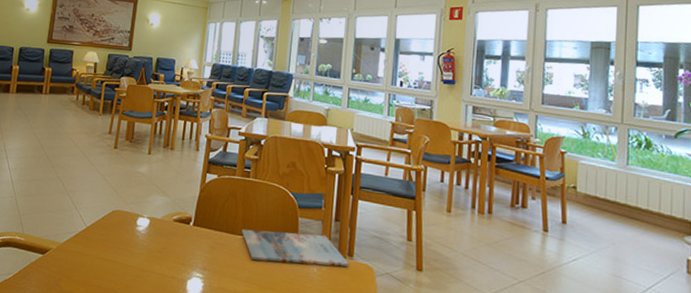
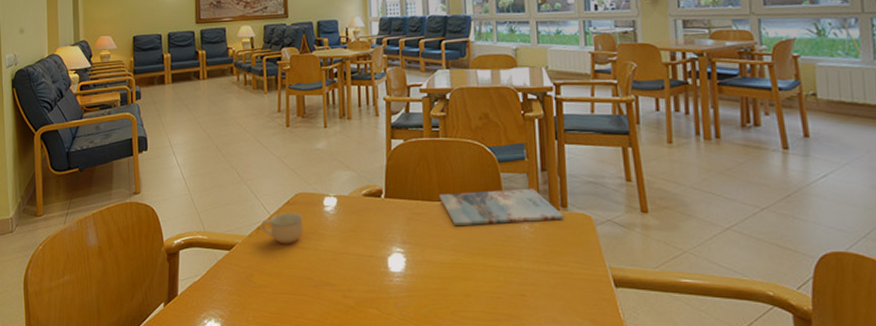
cup: none [76,226,116,256] -> present [261,212,303,244]

